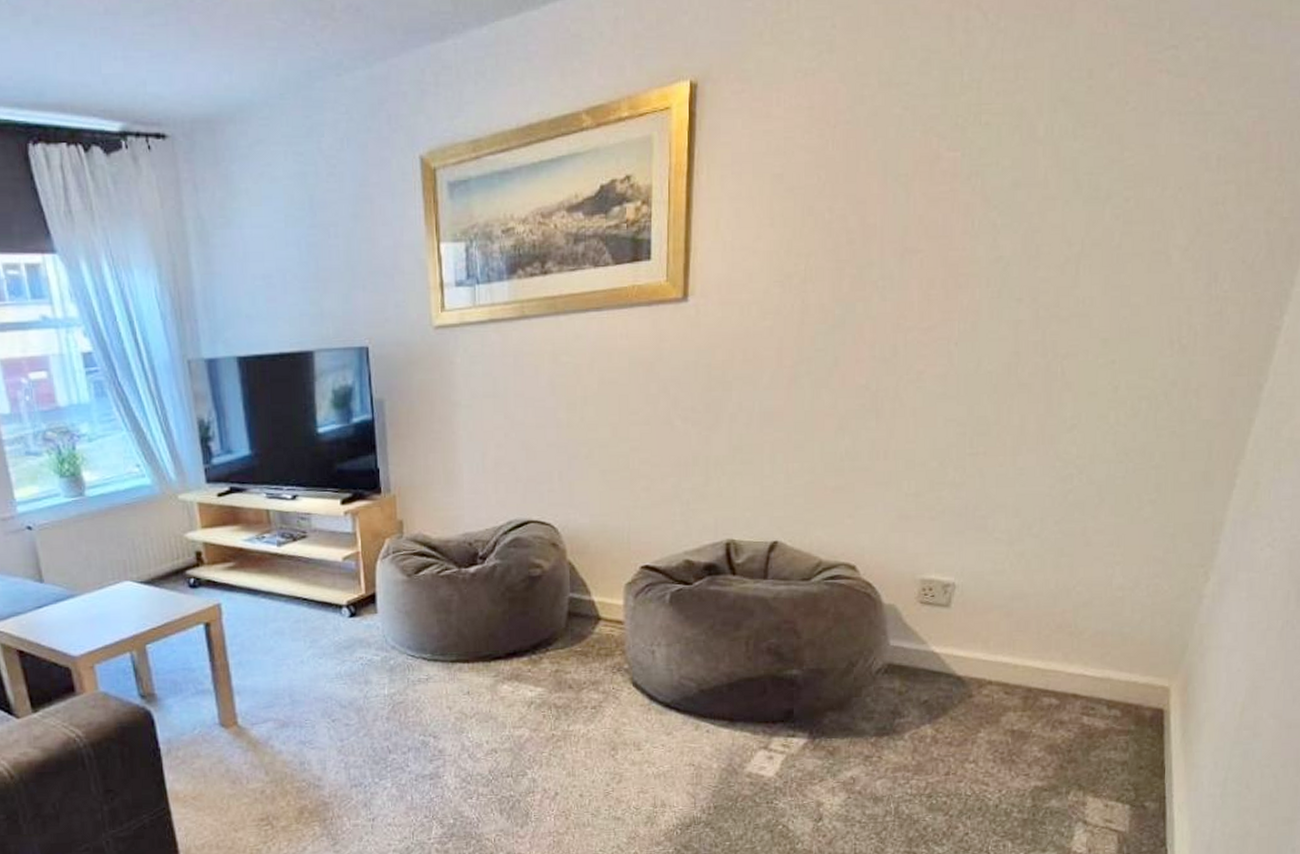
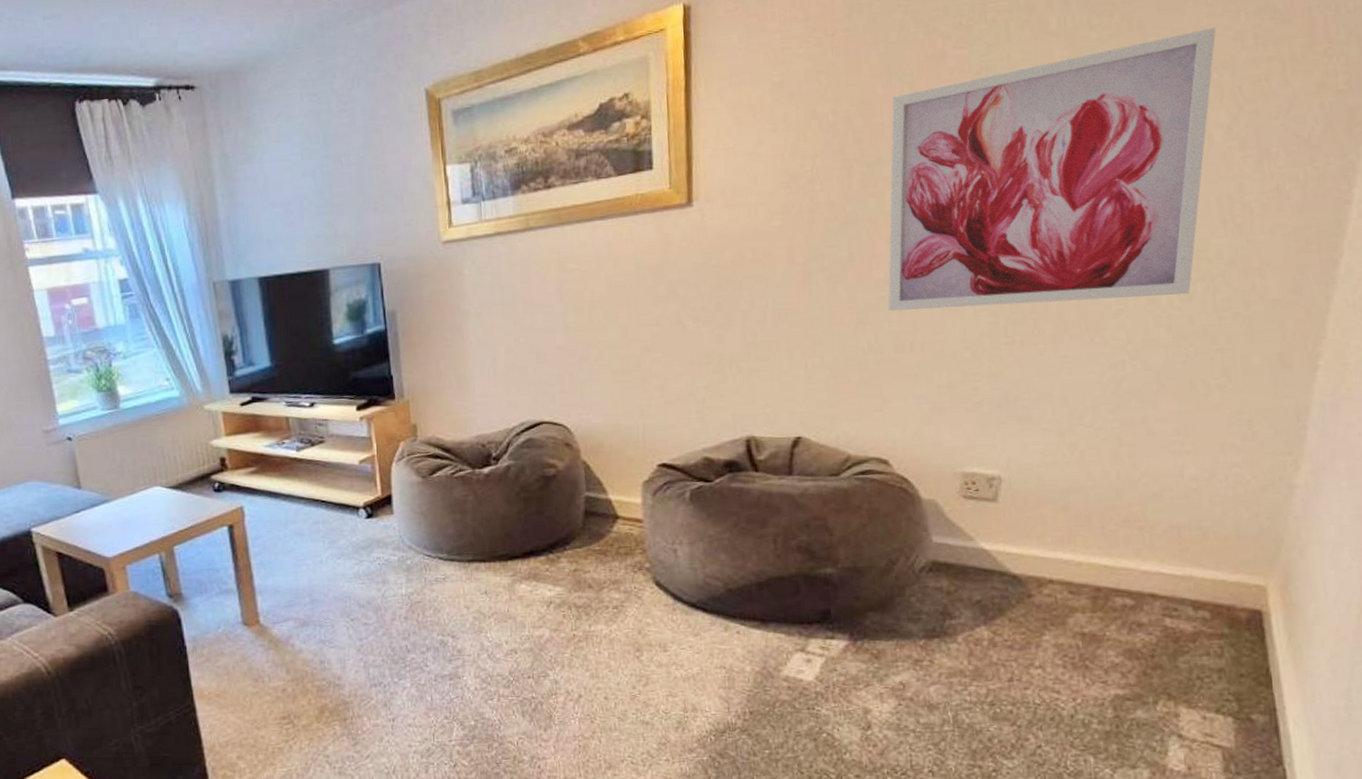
wall art: none [867,146,1186,418] -> present [888,27,1216,311]

